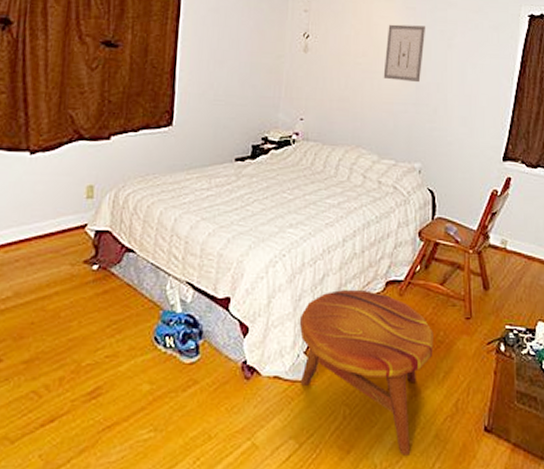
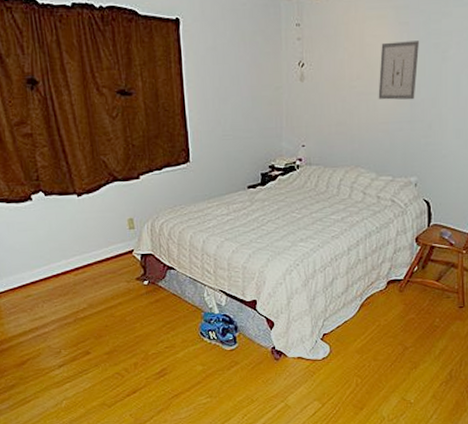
side table: present [299,290,433,456] -> none [315,289,430,411]

